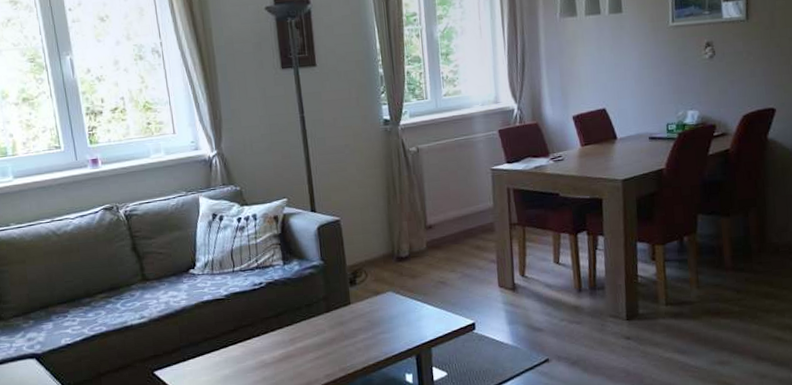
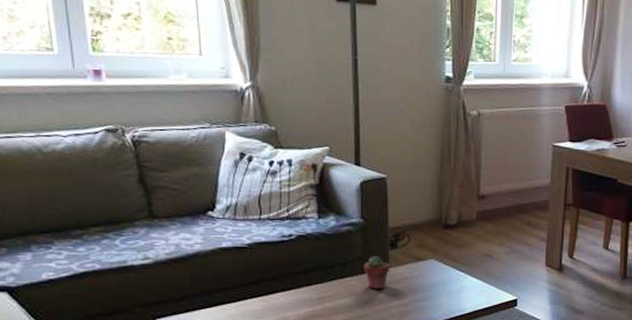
potted succulent: none [327,294,352,327] -> present [364,256,390,290]

